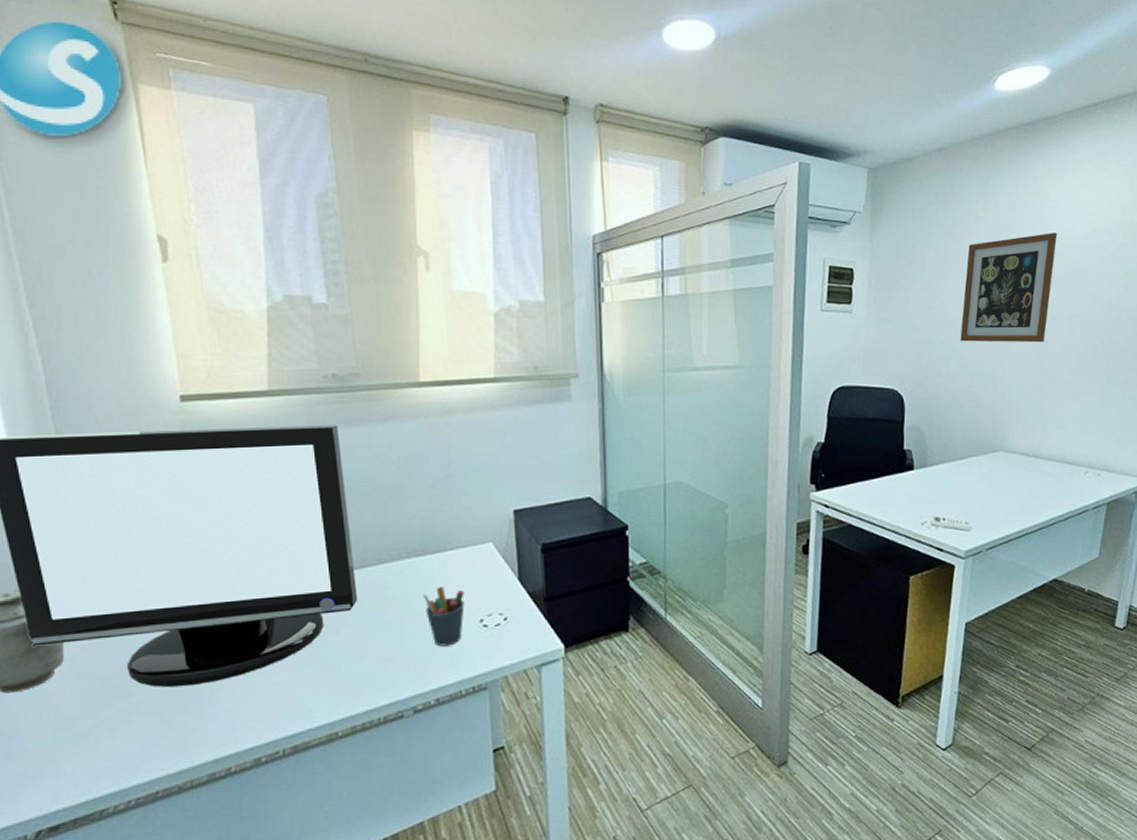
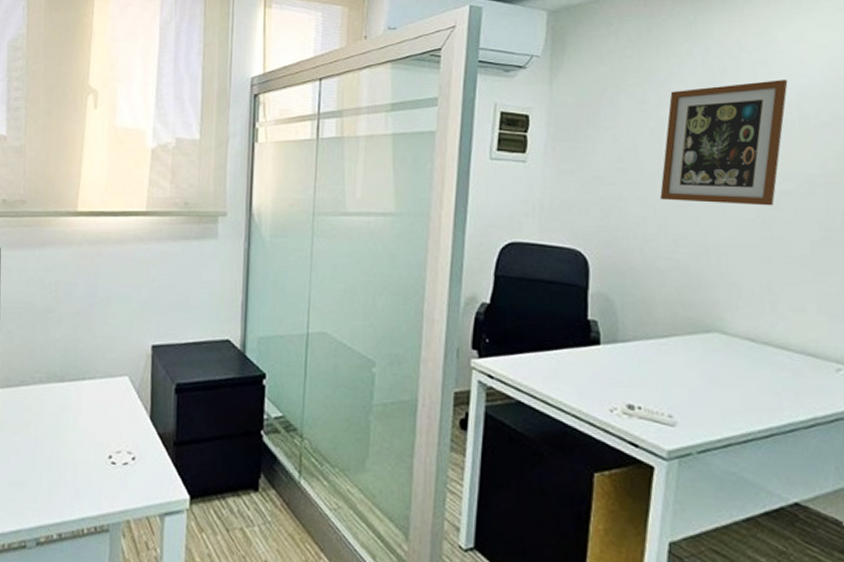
pen holder: present [424,586,465,647] -> none [58,416,97,479]

